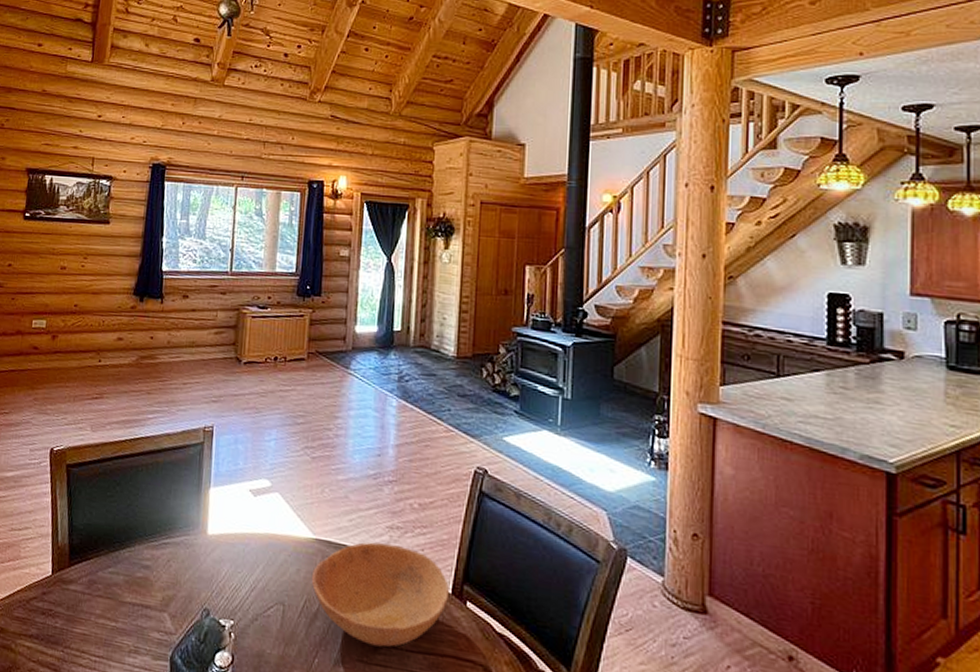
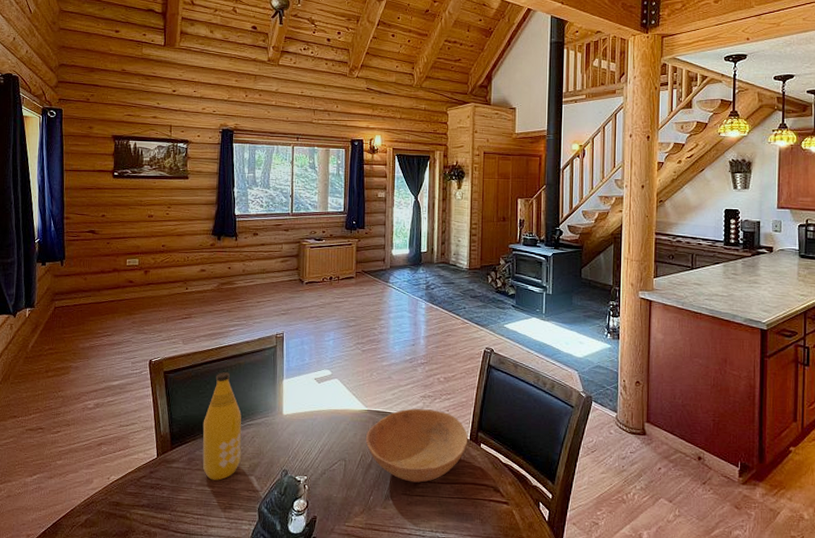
bottle: none [105,471,156,614] -> present [202,372,242,480]

